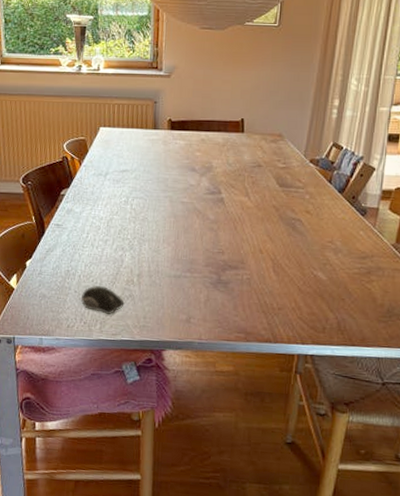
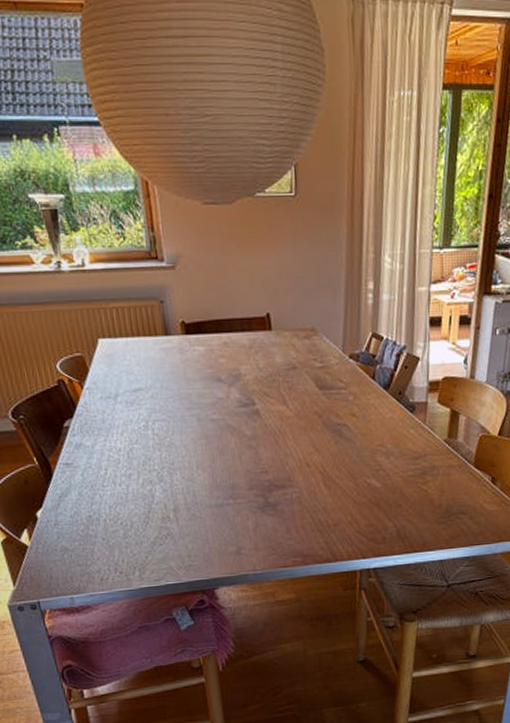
computer mouse: present [81,286,125,314] -> none [111,528,164,559]

